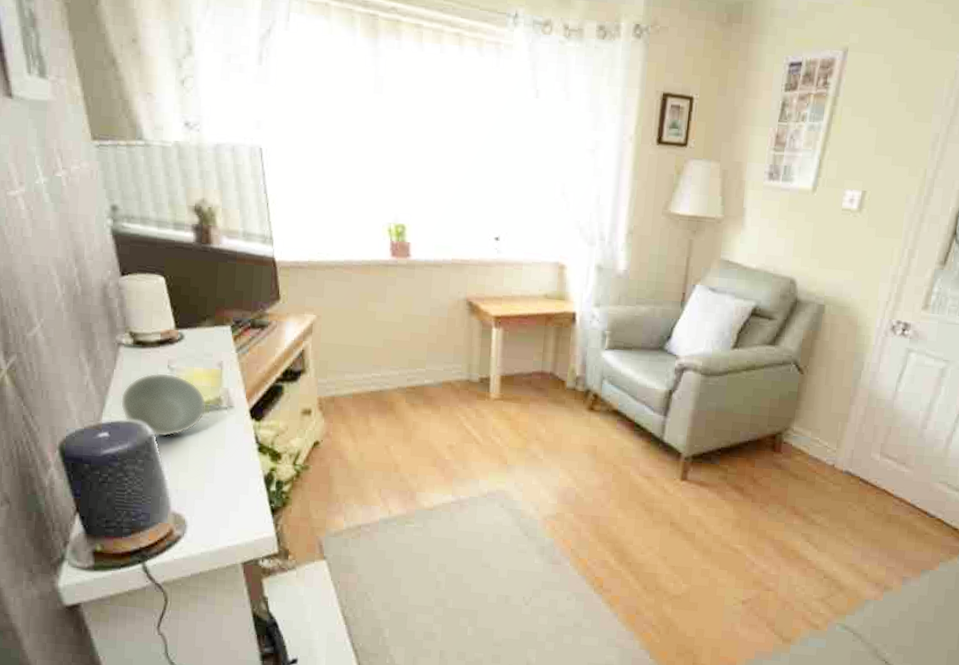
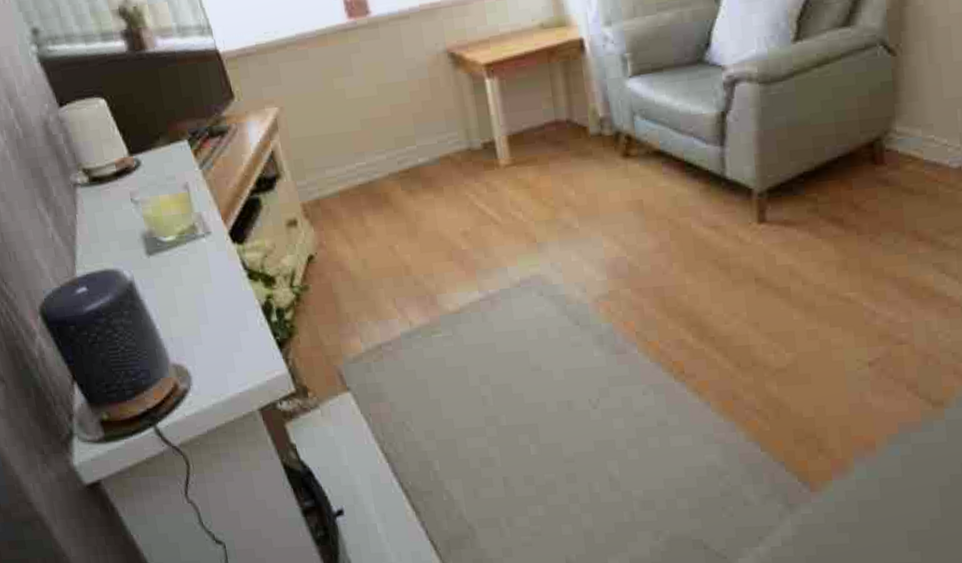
bowl: present [120,373,207,438] -> none [89,208,183,283]

